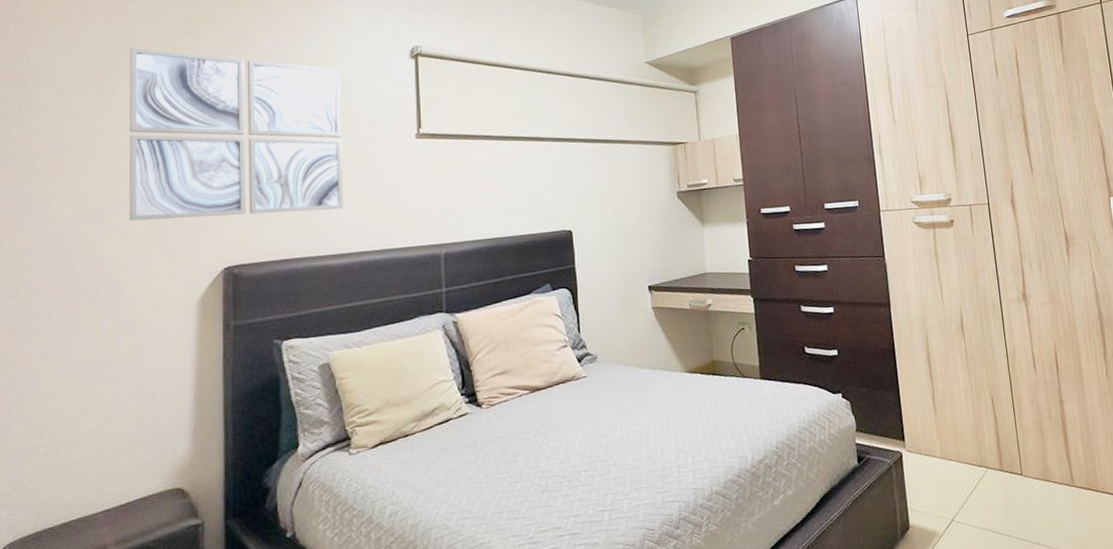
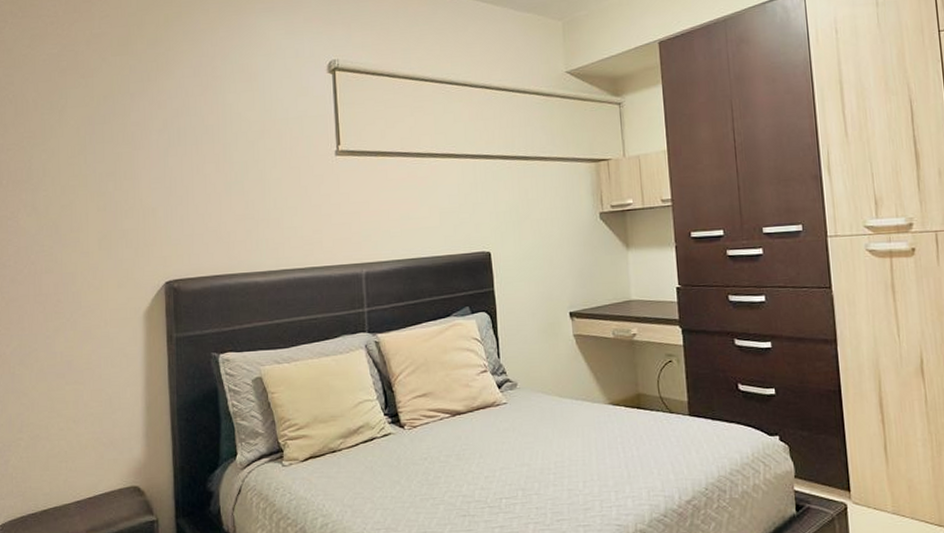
wall art: present [128,48,343,222] -> none [75,68,269,236]

